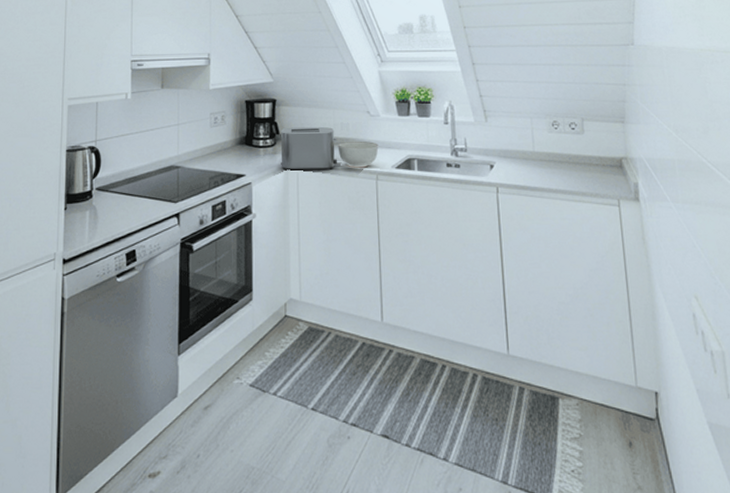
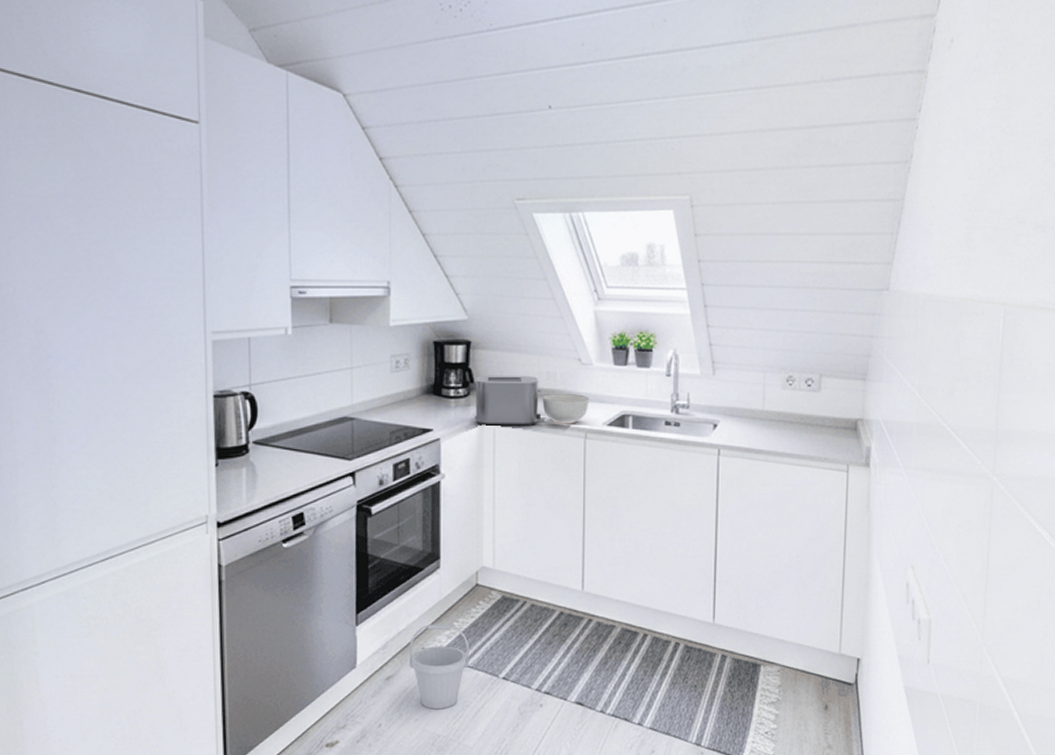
bucket: none [225,354,280,440] -> present [409,624,469,710]

